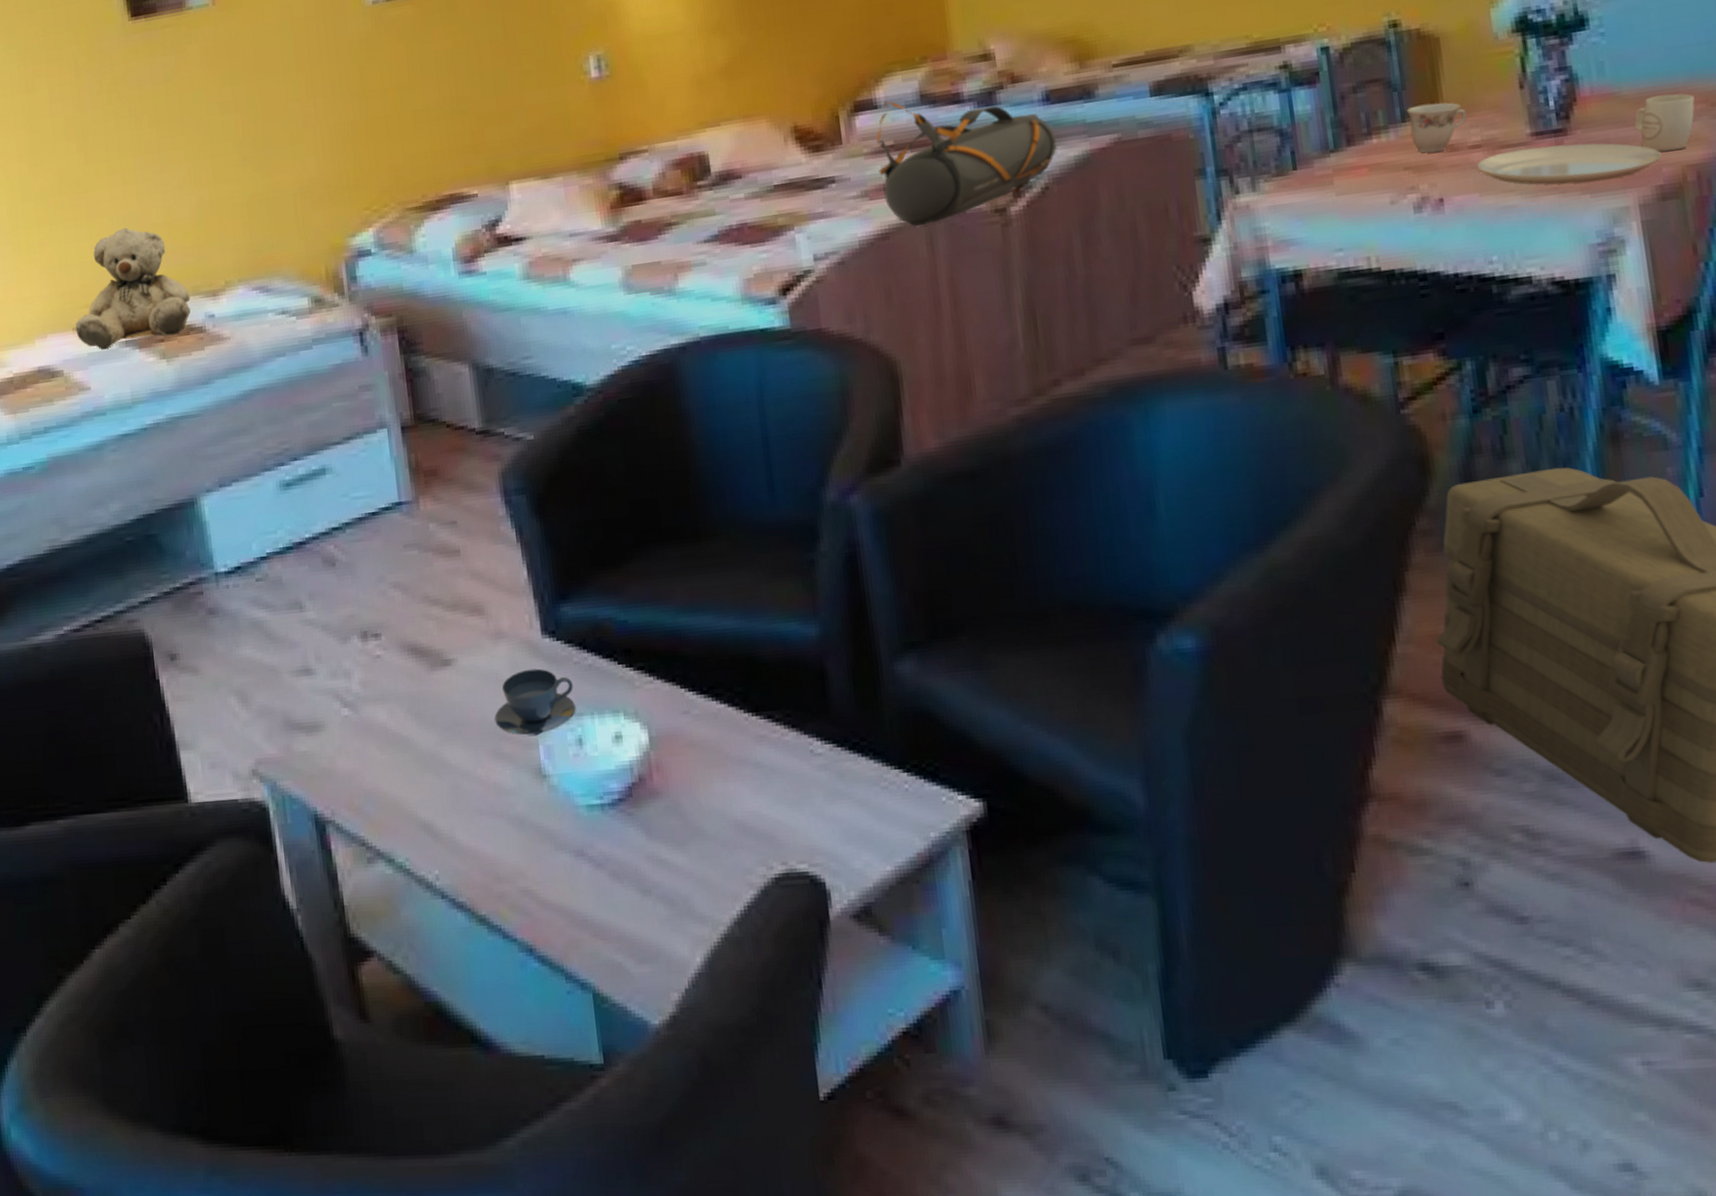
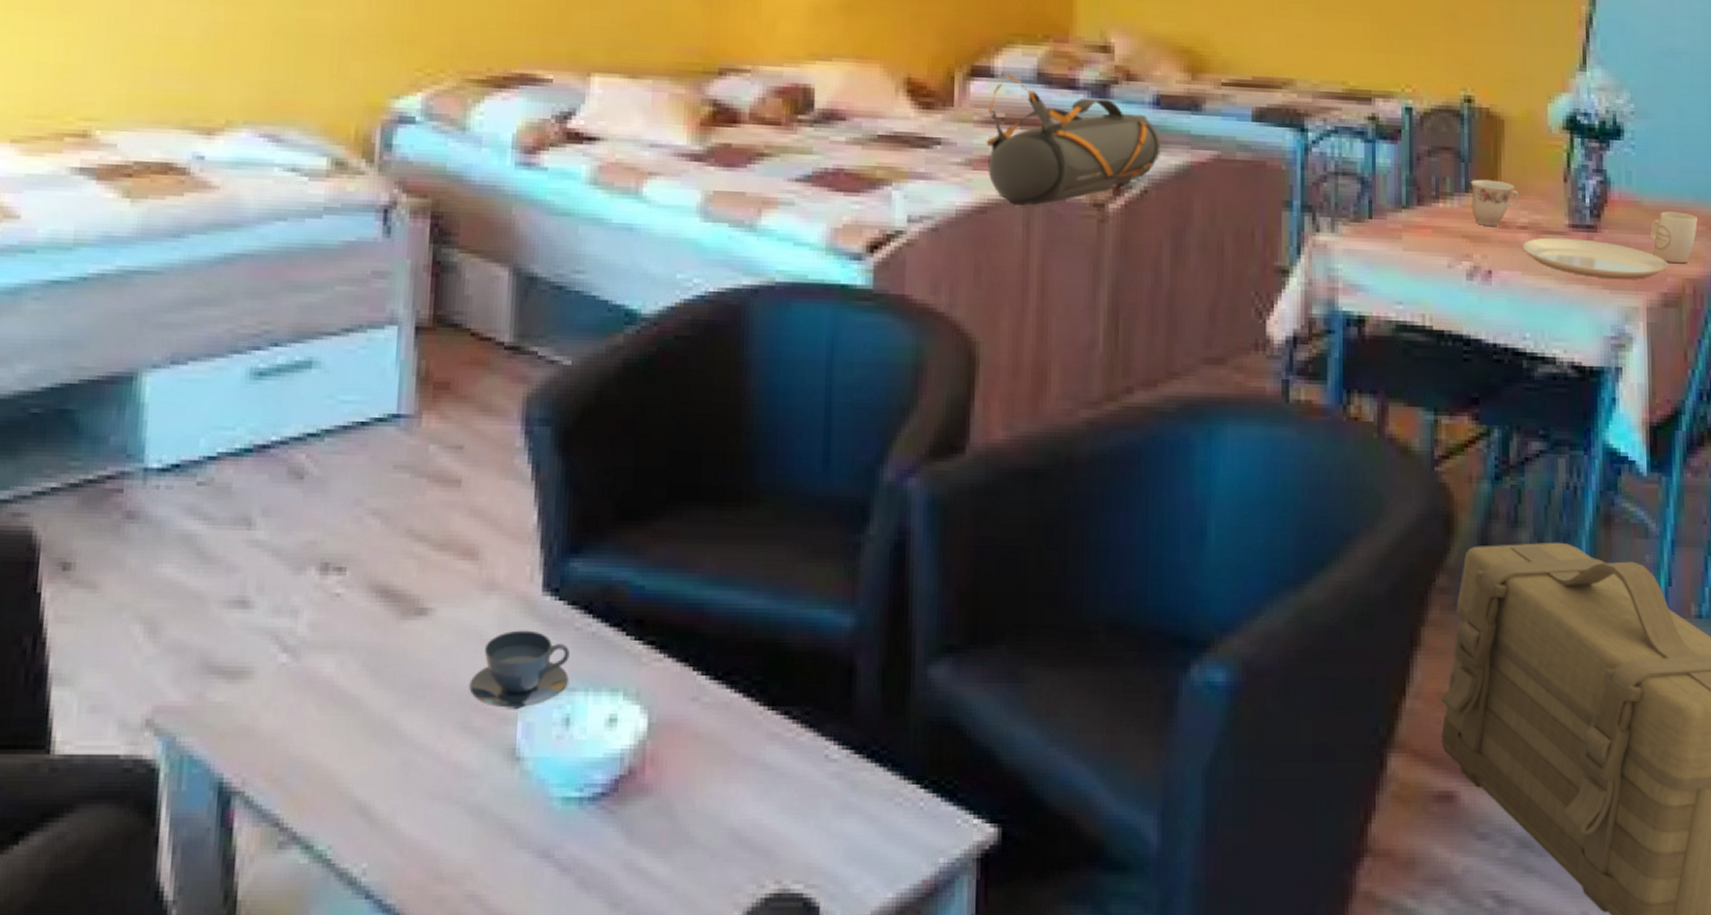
teddy bear: present [75,227,191,350] -> none [14,32,177,173]

